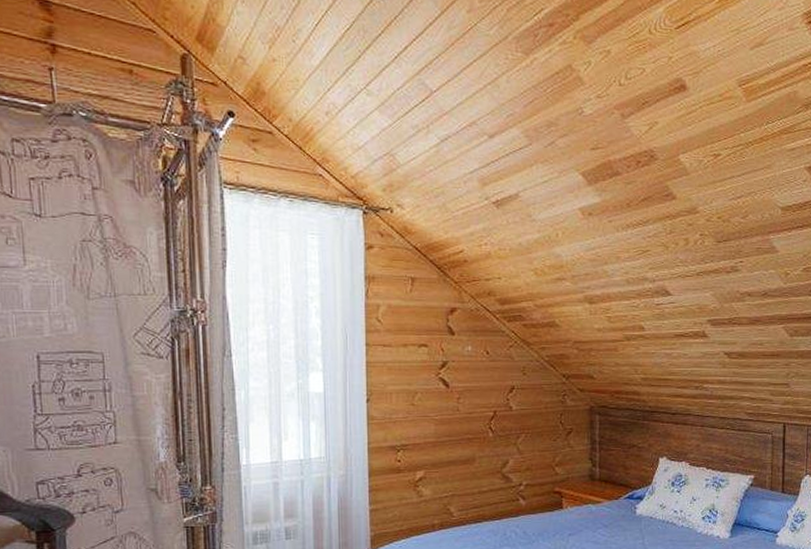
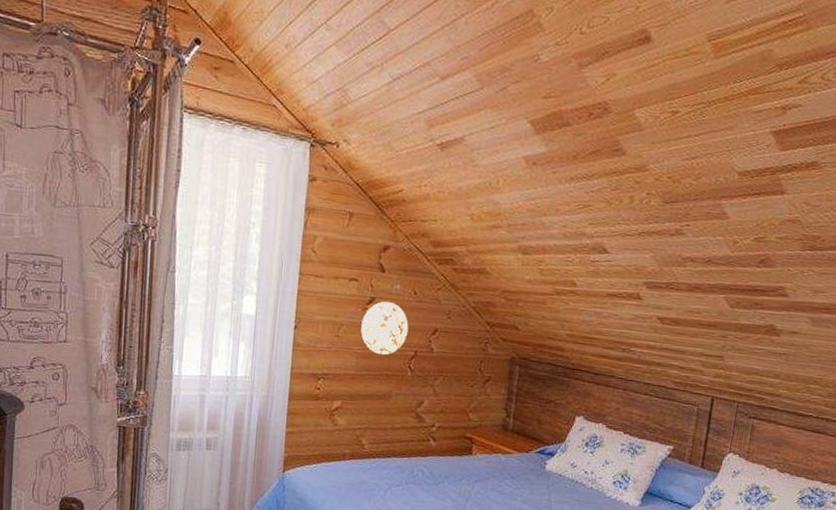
decorative plate: none [436,363,485,418] -> present [361,301,409,355]

